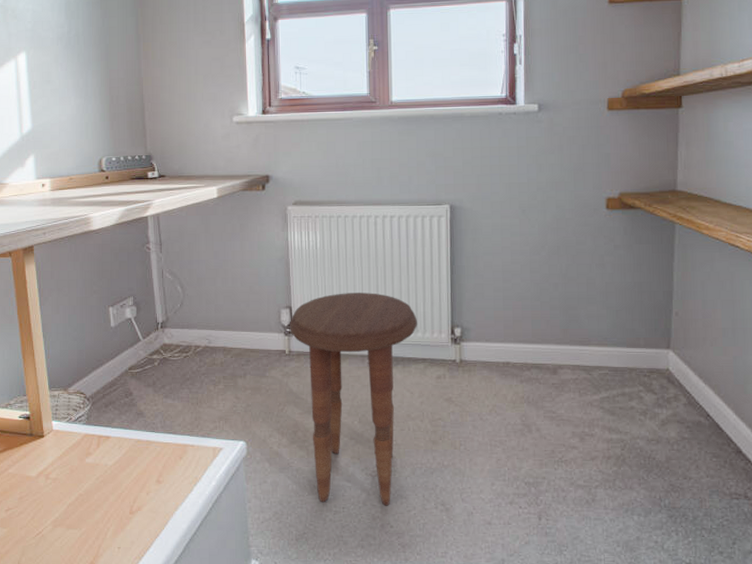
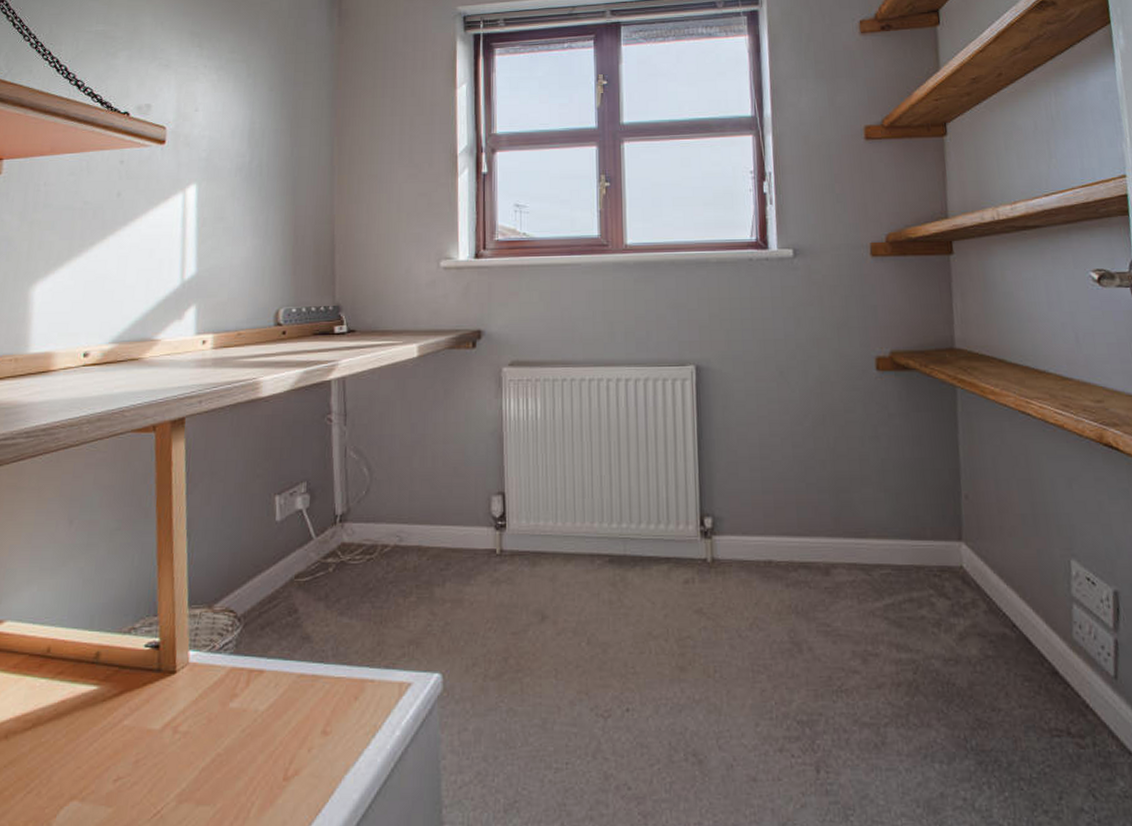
side table: present [290,292,418,506] -> none [502,474,660,759]

